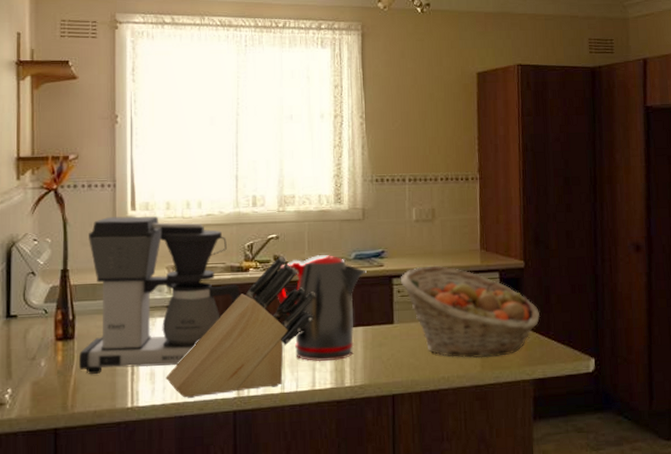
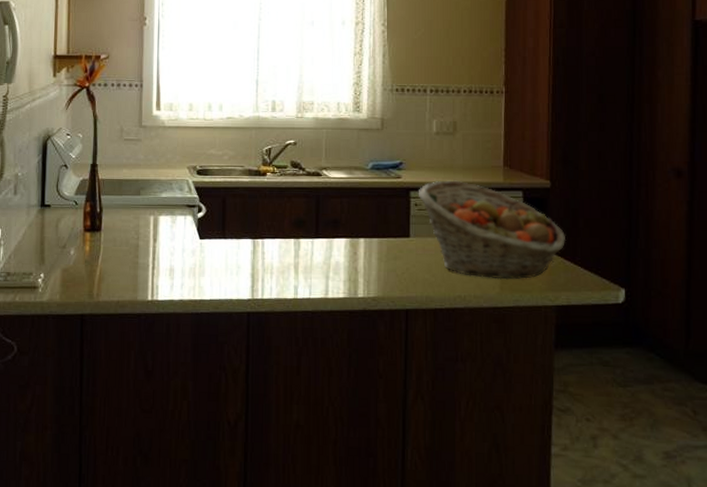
coffee maker: present [79,216,239,374] -> none [105,116,256,266]
knife block: present [166,257,316,398] -> none [184,163,332,296]
kettle: present [278,255,367,362] -> none [294,163,383,271]

